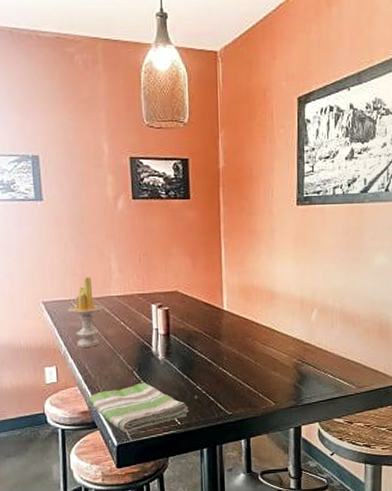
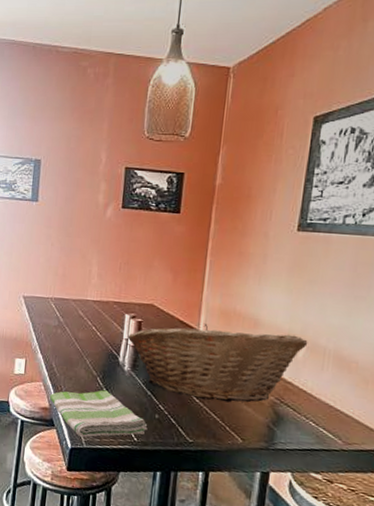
candle: present [67,277,104,347] -> none [44,278,79,347]
fruit basket: none [157,300,318,374] -> present [127,323,308,403]

